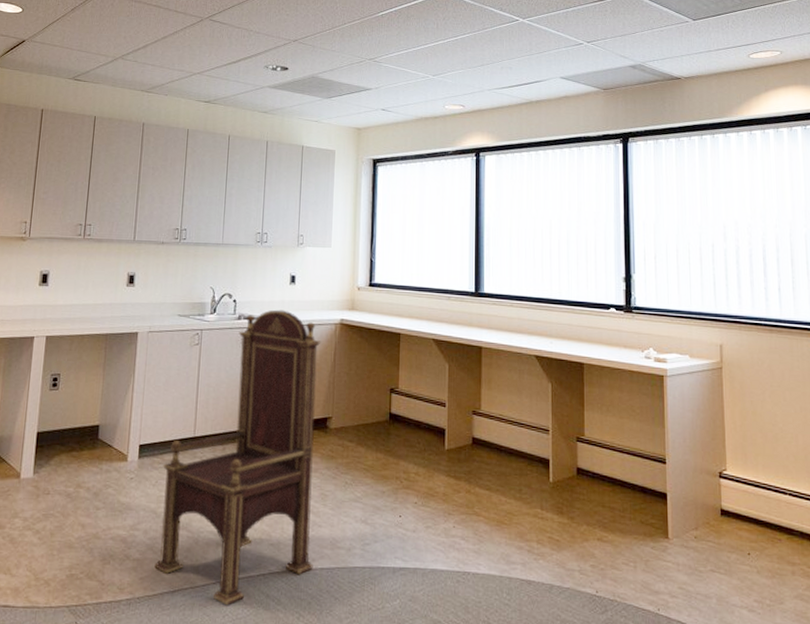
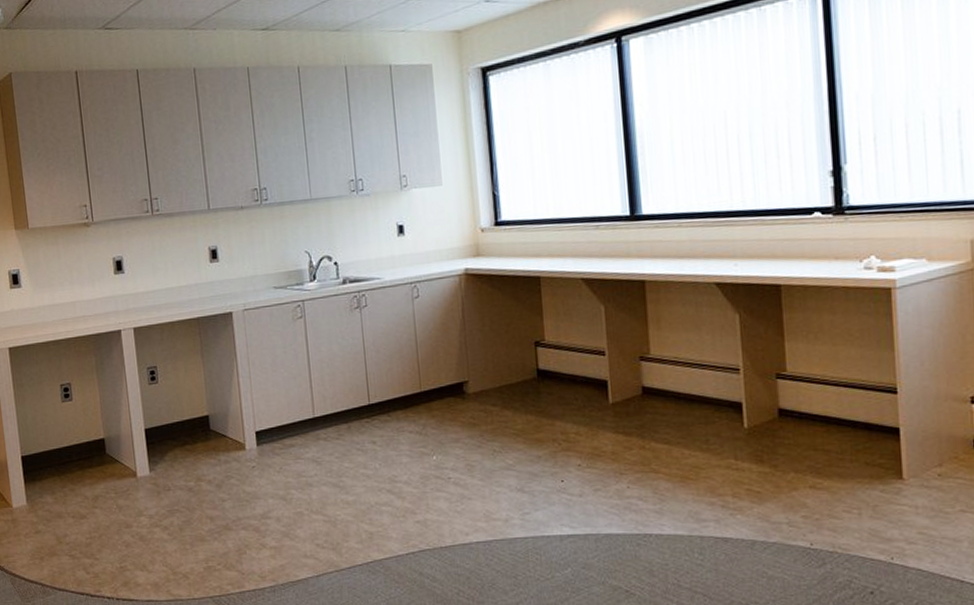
chair: present [154,309,321,605] -> none [285,266,468,585]

